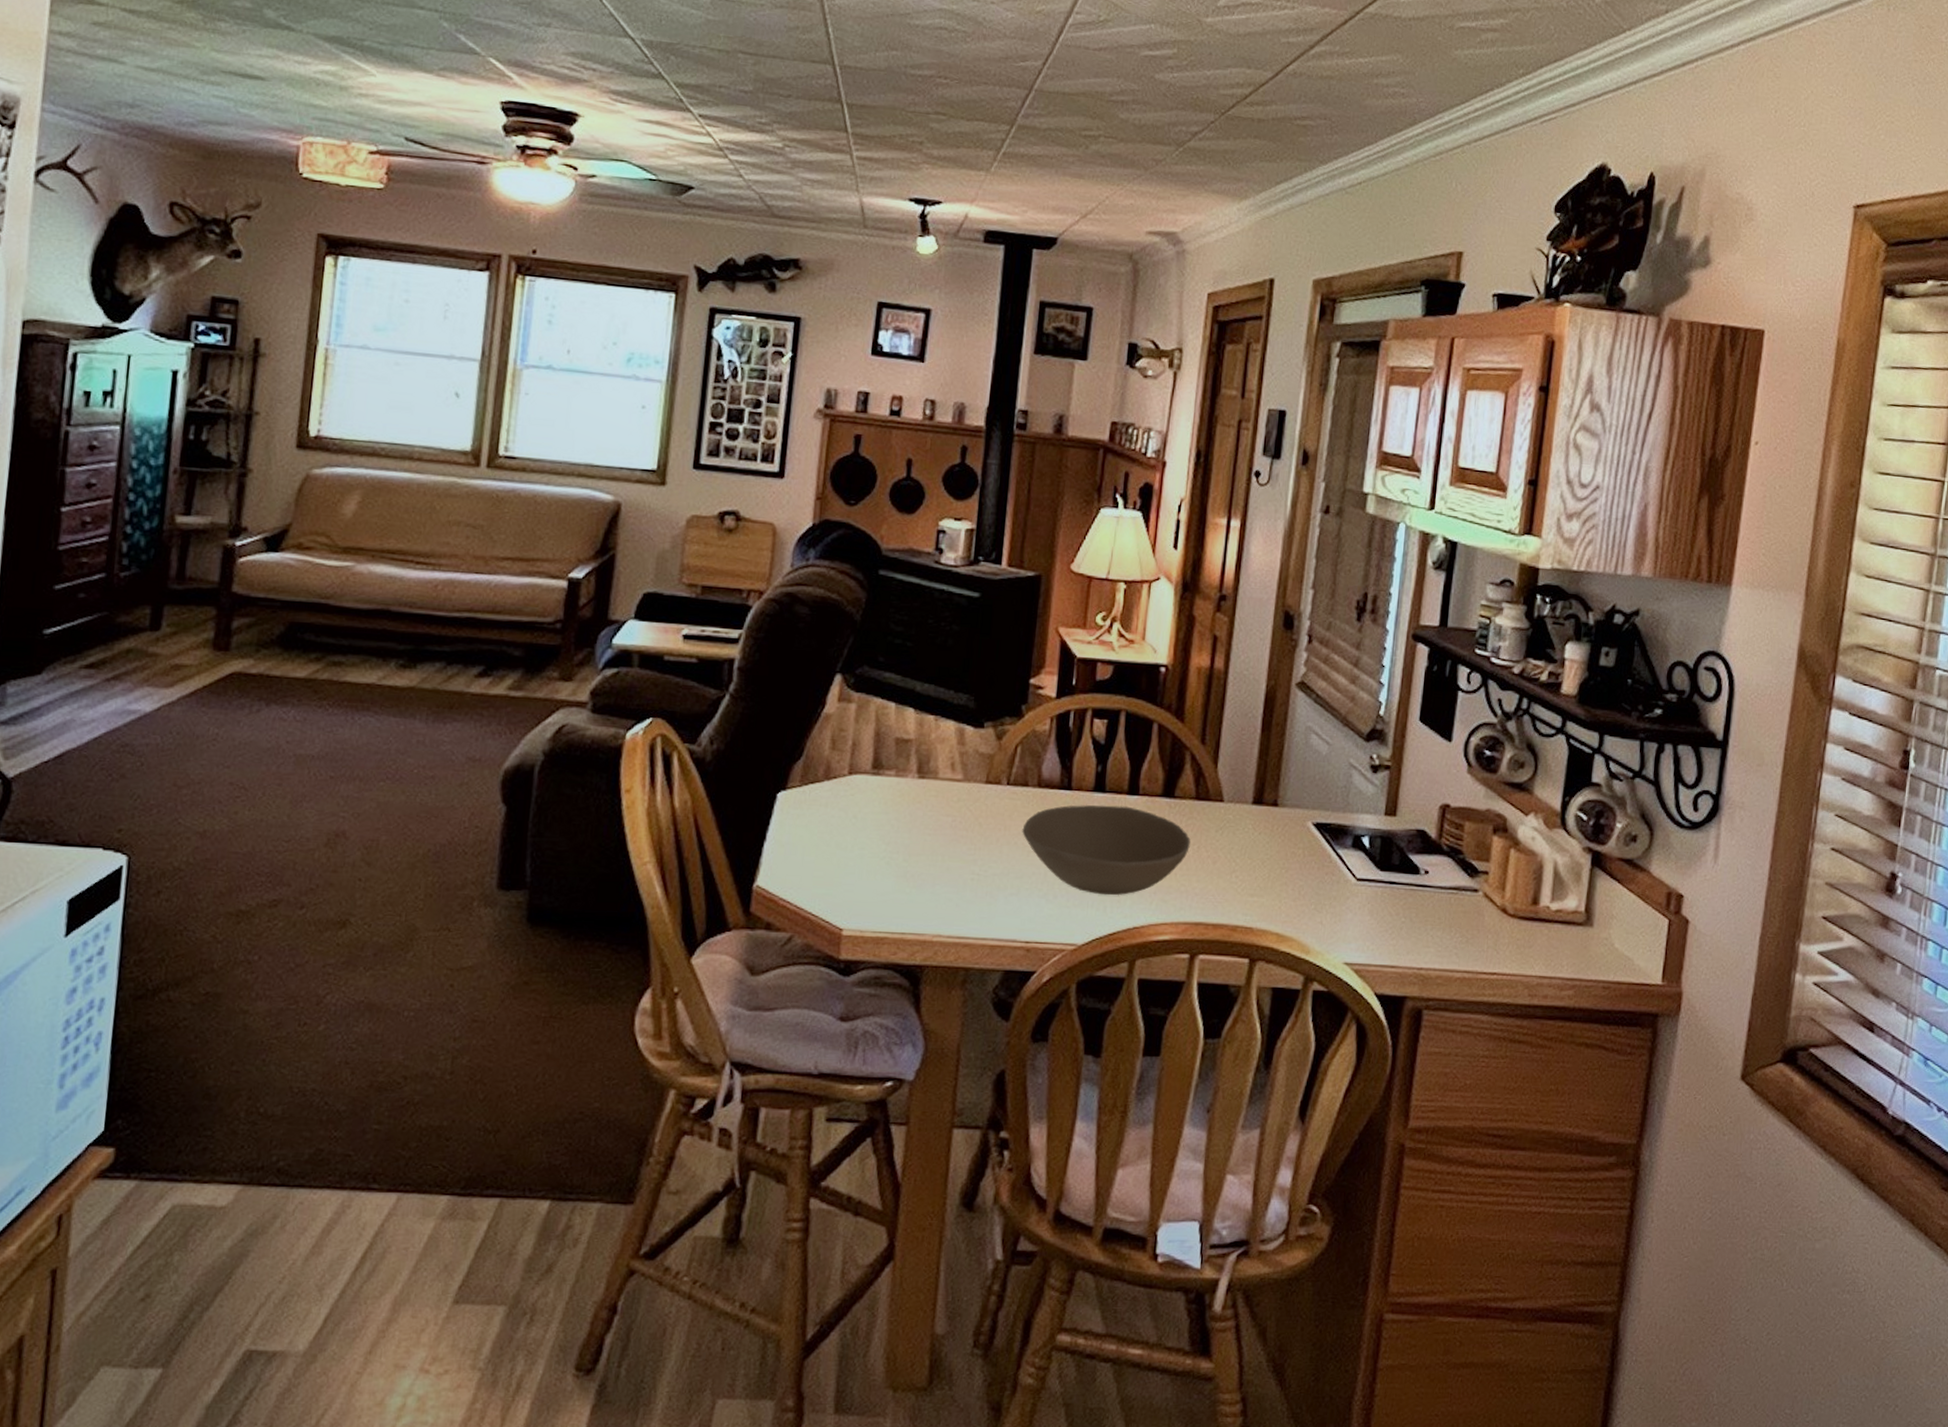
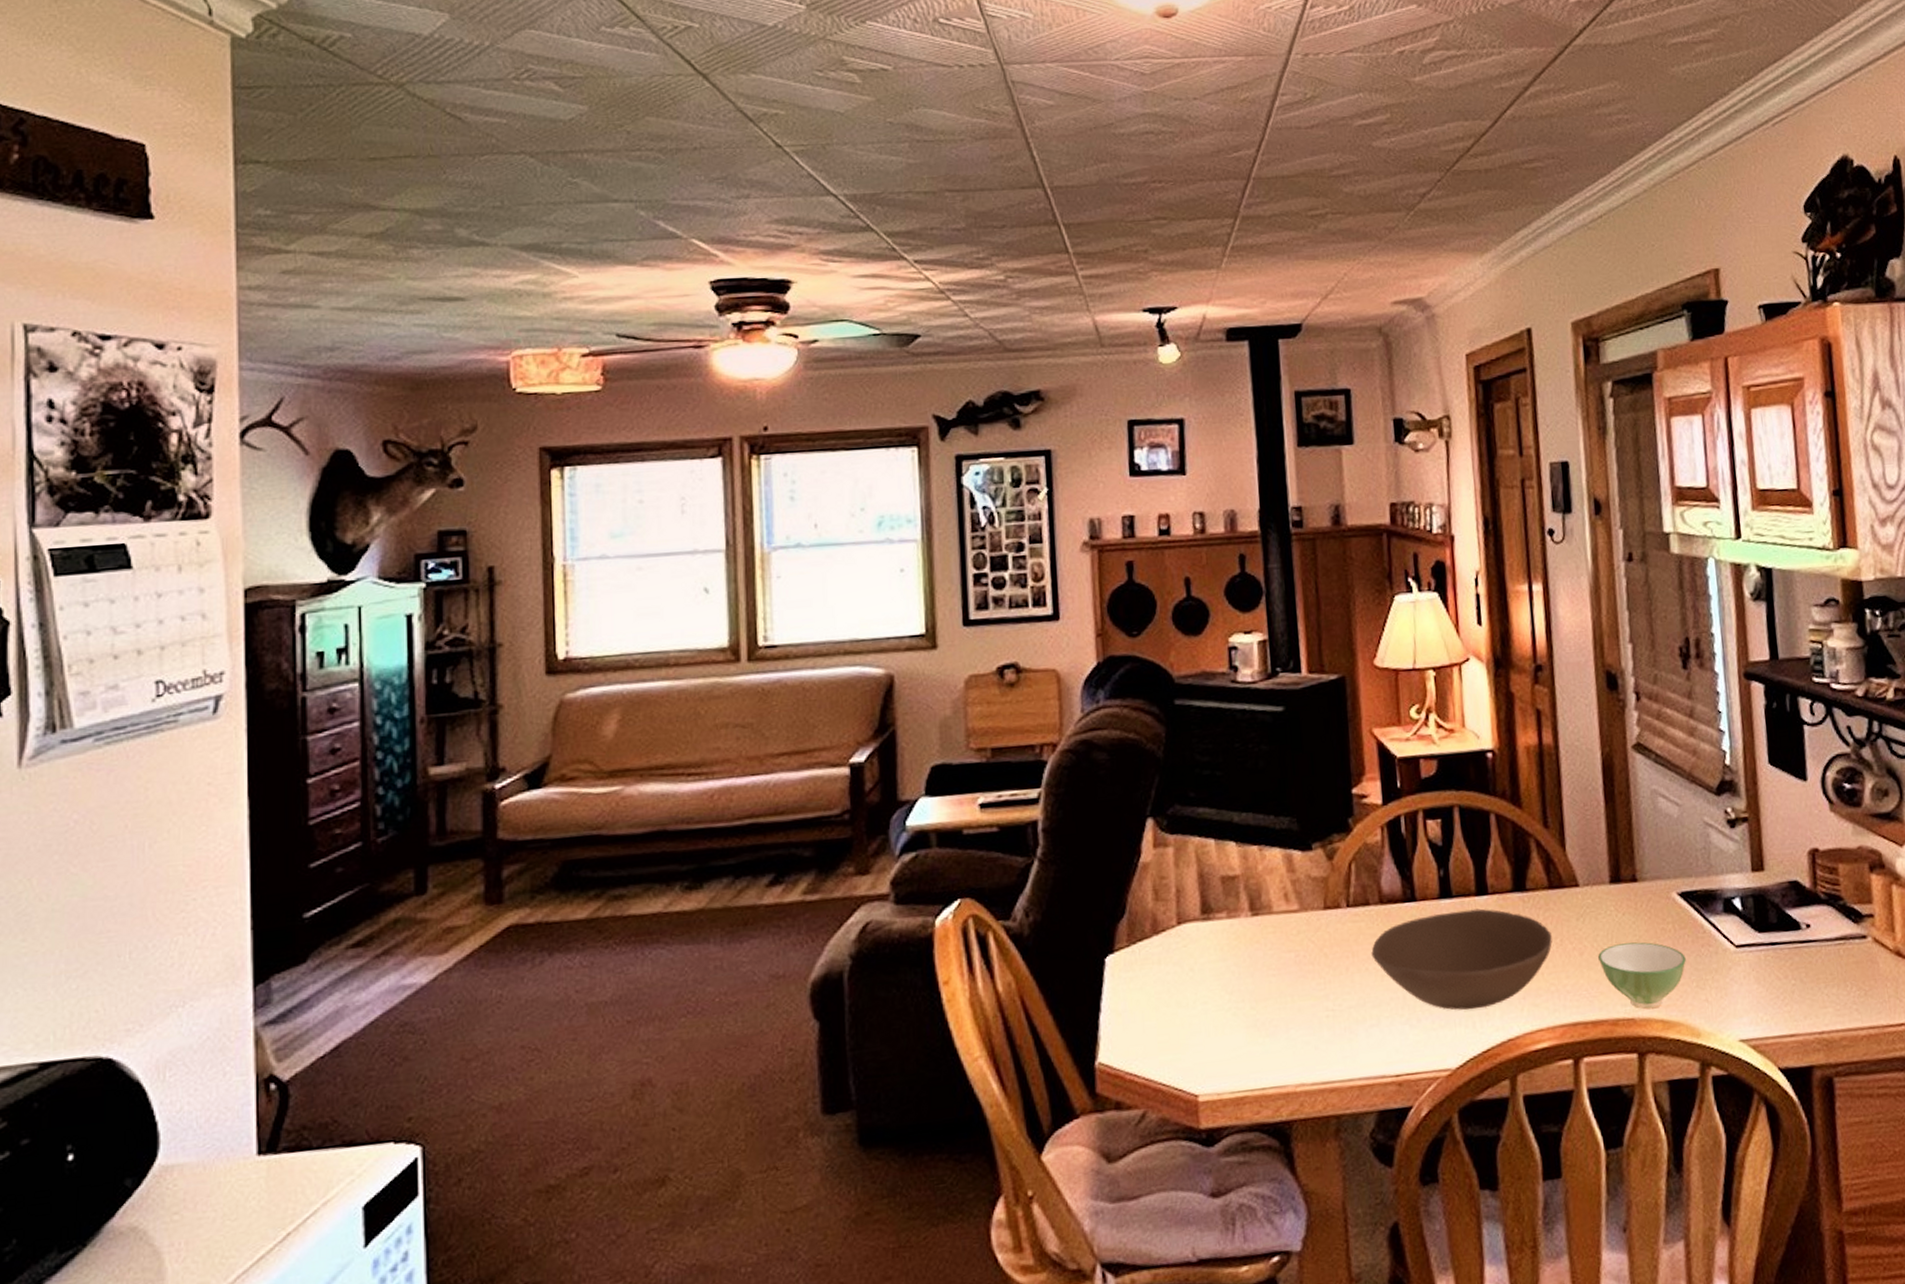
bowl: none [1228,859,1309,922] -> present [1597,942,1686,1010]

